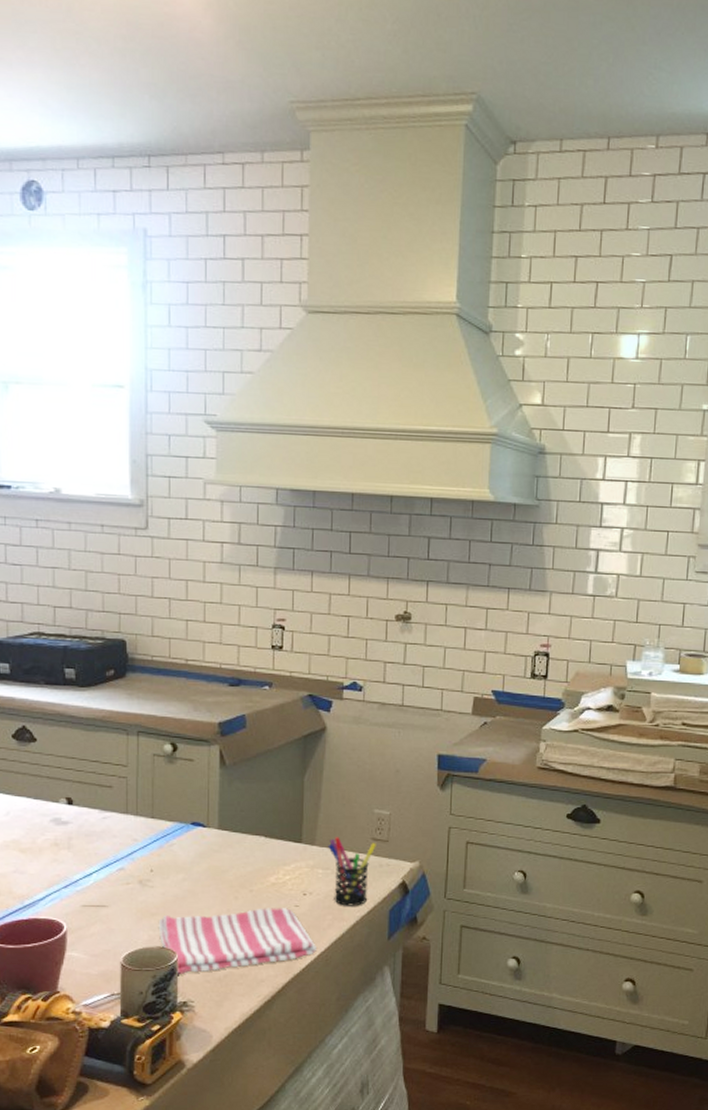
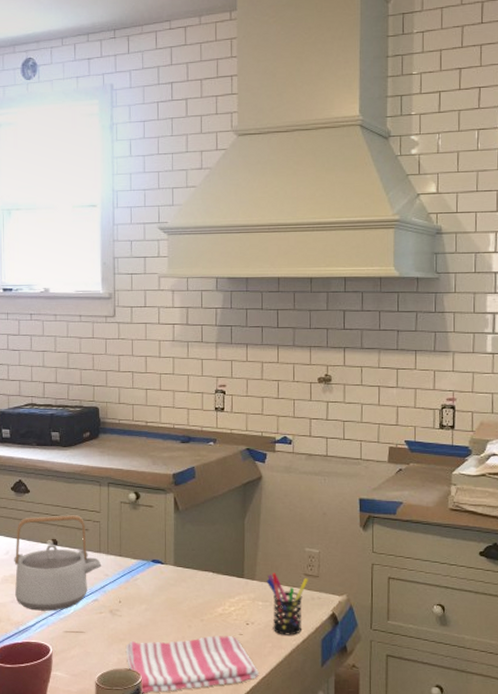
teapot: none [16,769,129,882] -> present [14,515,102,611]

